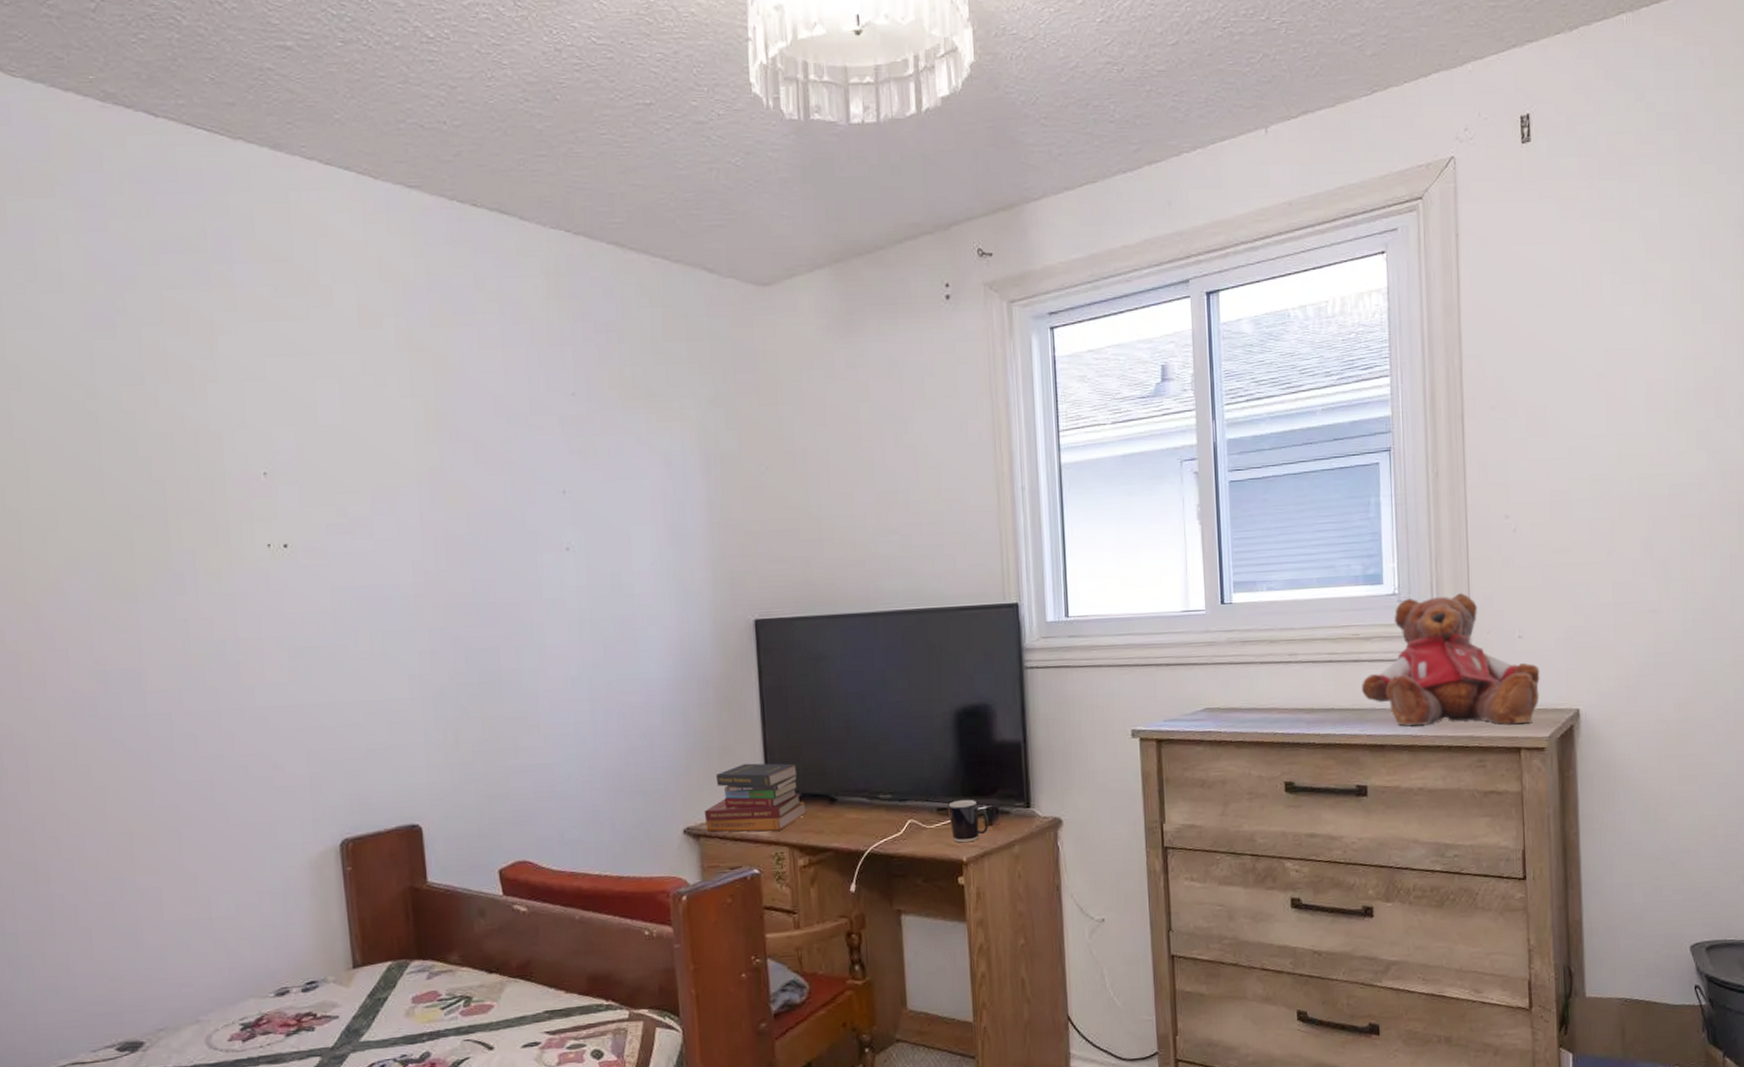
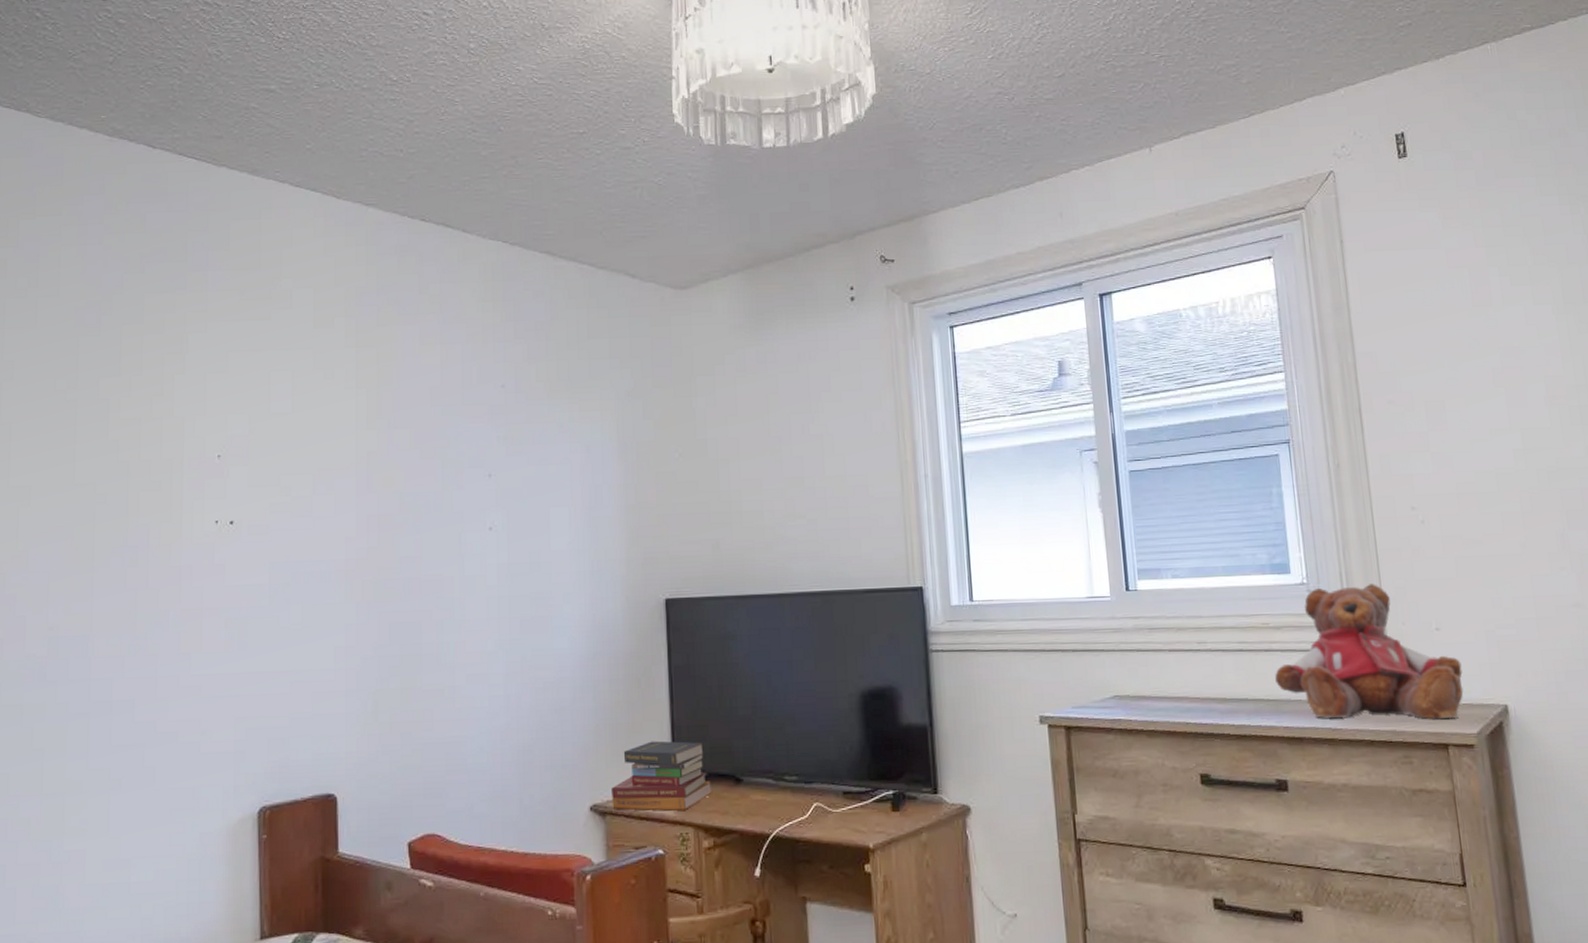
mug: present [947,799,989,843] -> none [853,783,895,829]

